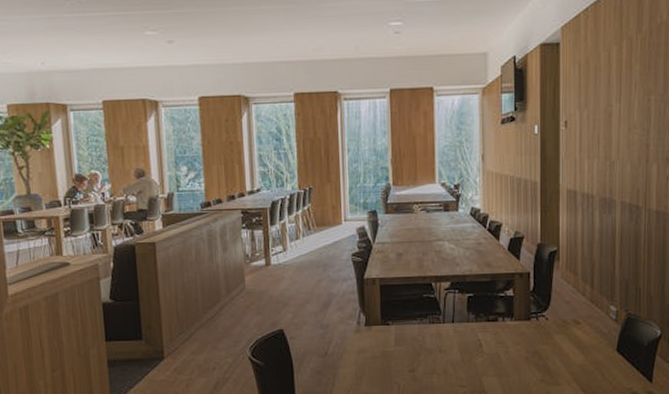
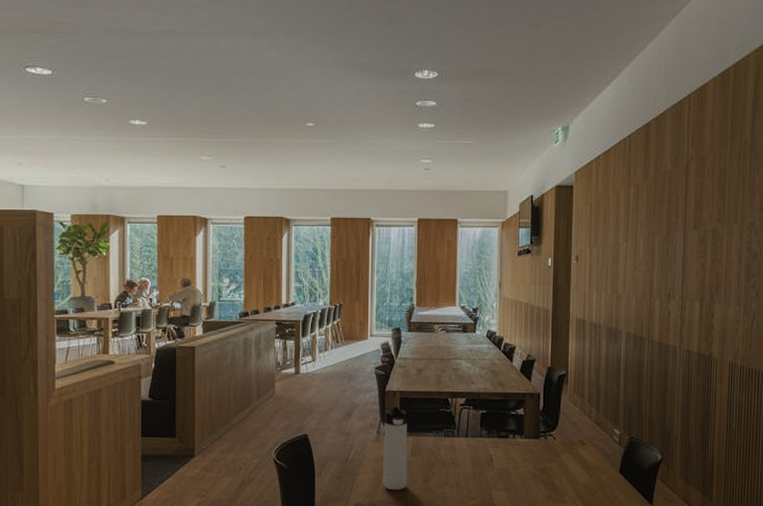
thermos bottle: none [364,294,392,383] -> present [383,406,408,491]

